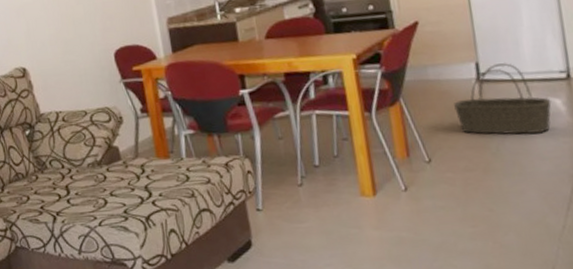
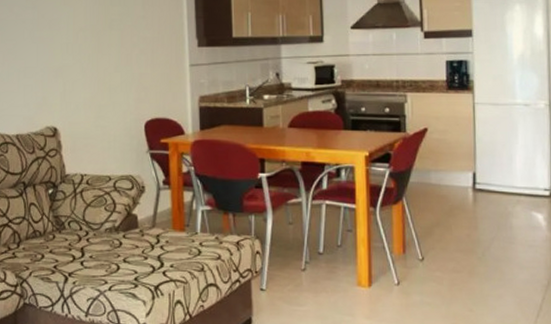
basket: present [454,63,551,135] -> none [450,176,534,243]

